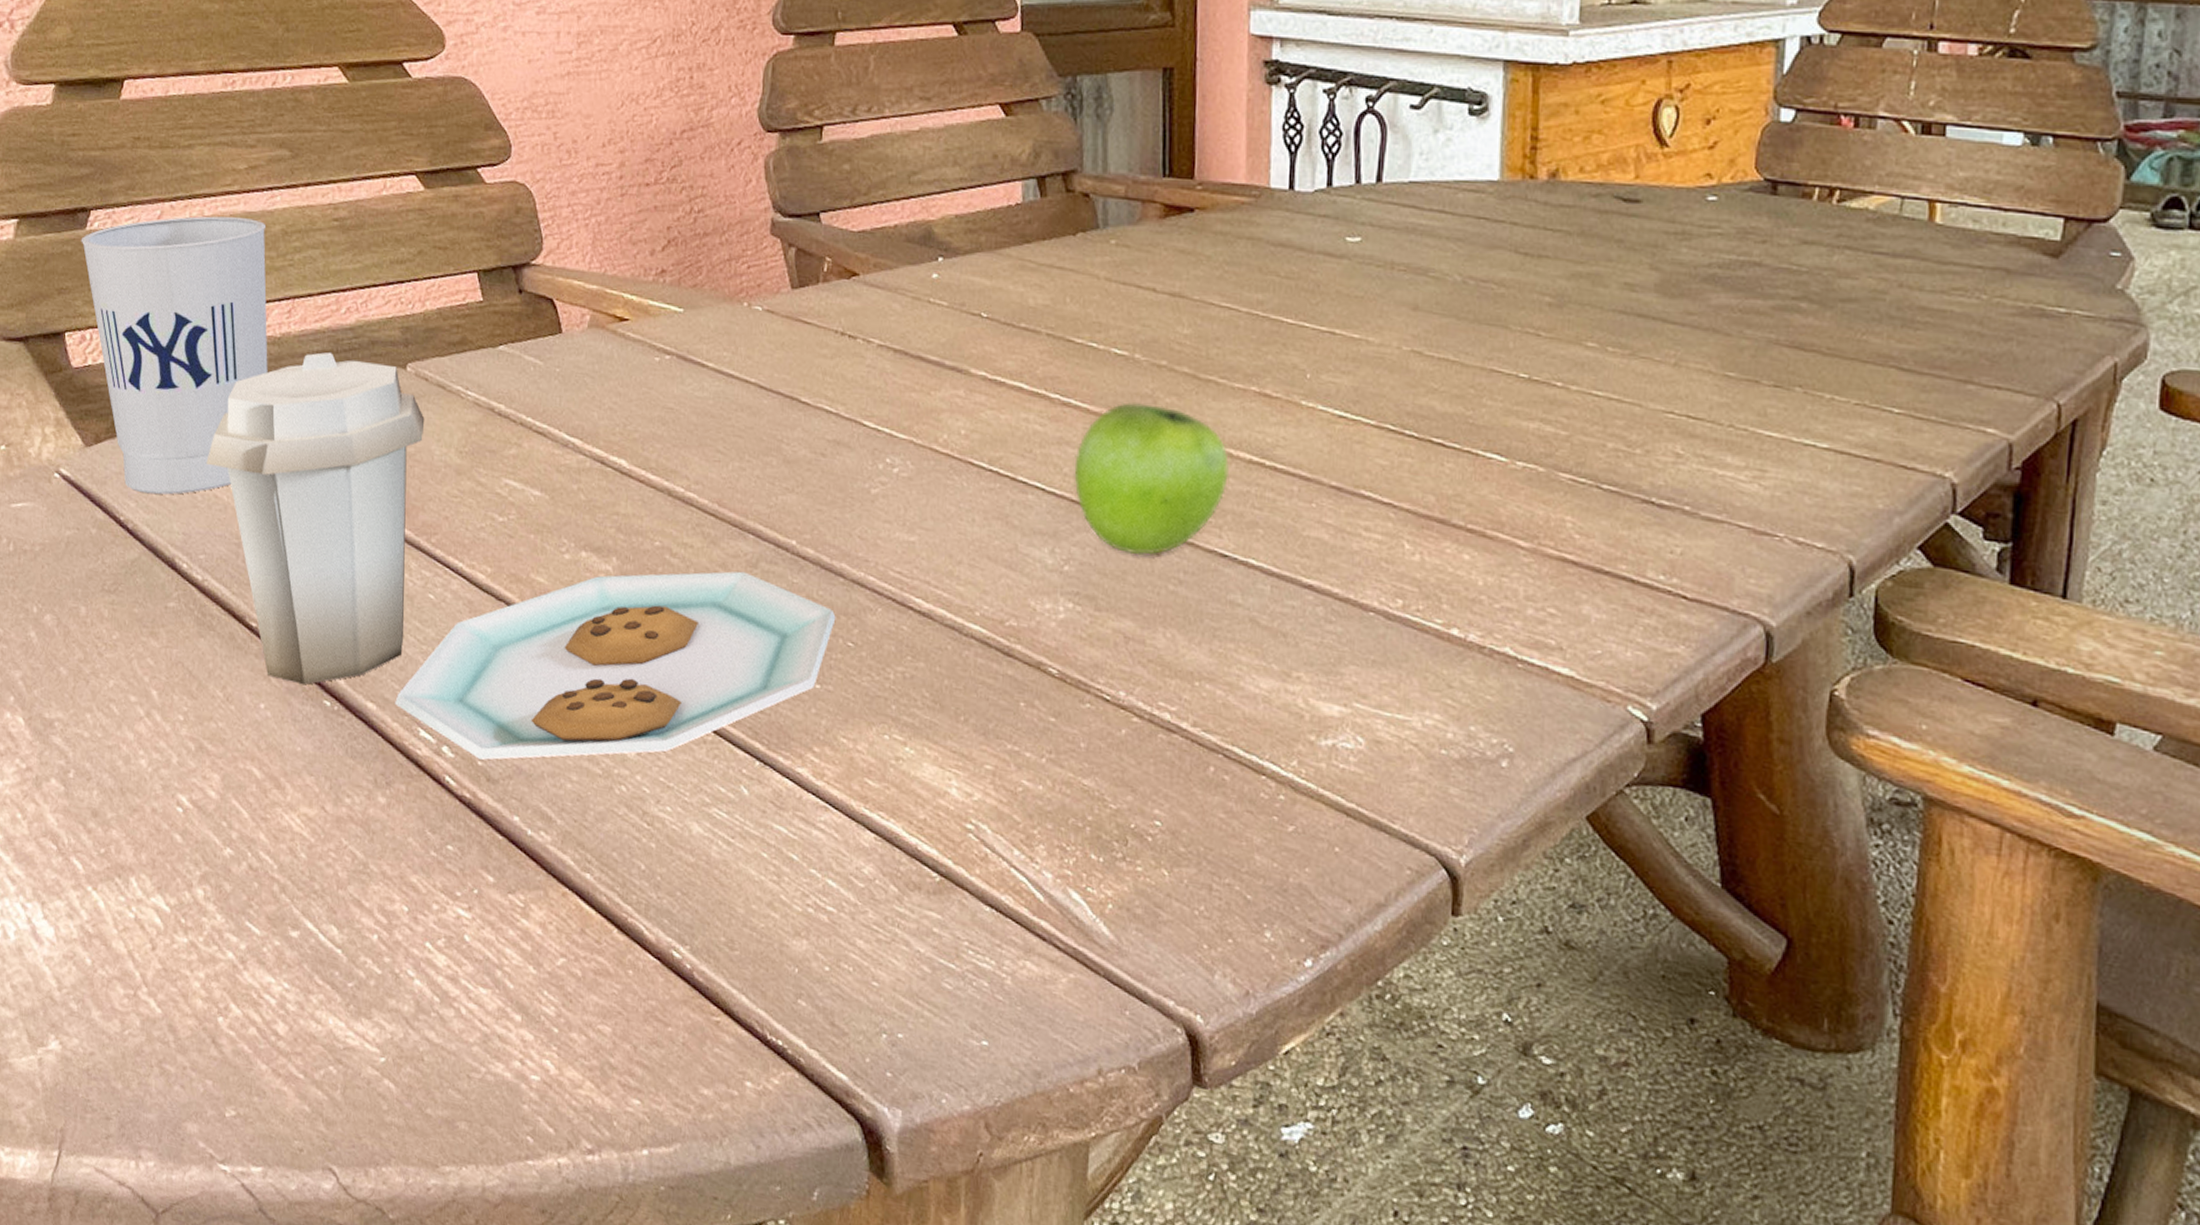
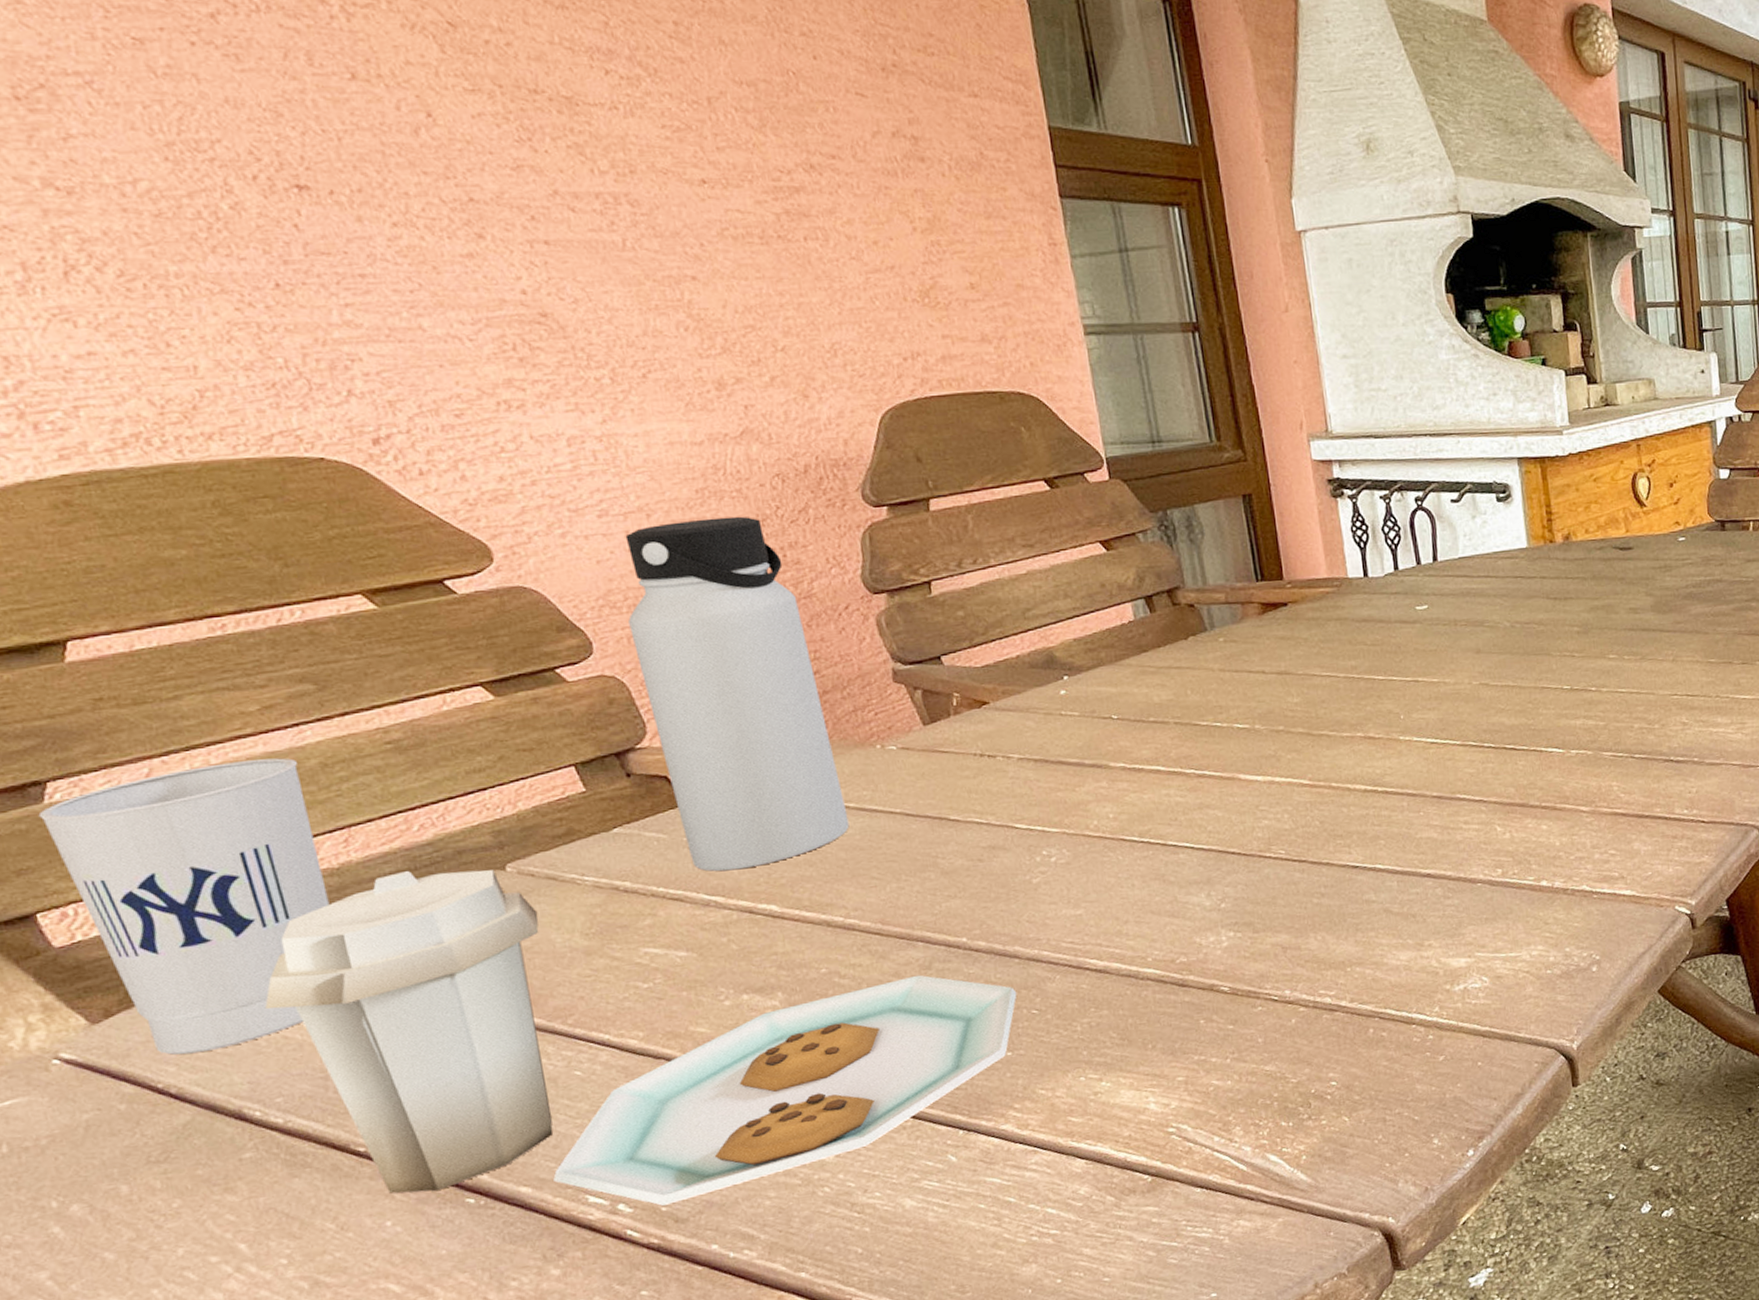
water bottle: none [545,27,706,414] -> present [625,516,850,872]
fruit: present [1073,402,1229,556] -> none [1215,761,1349,883]

